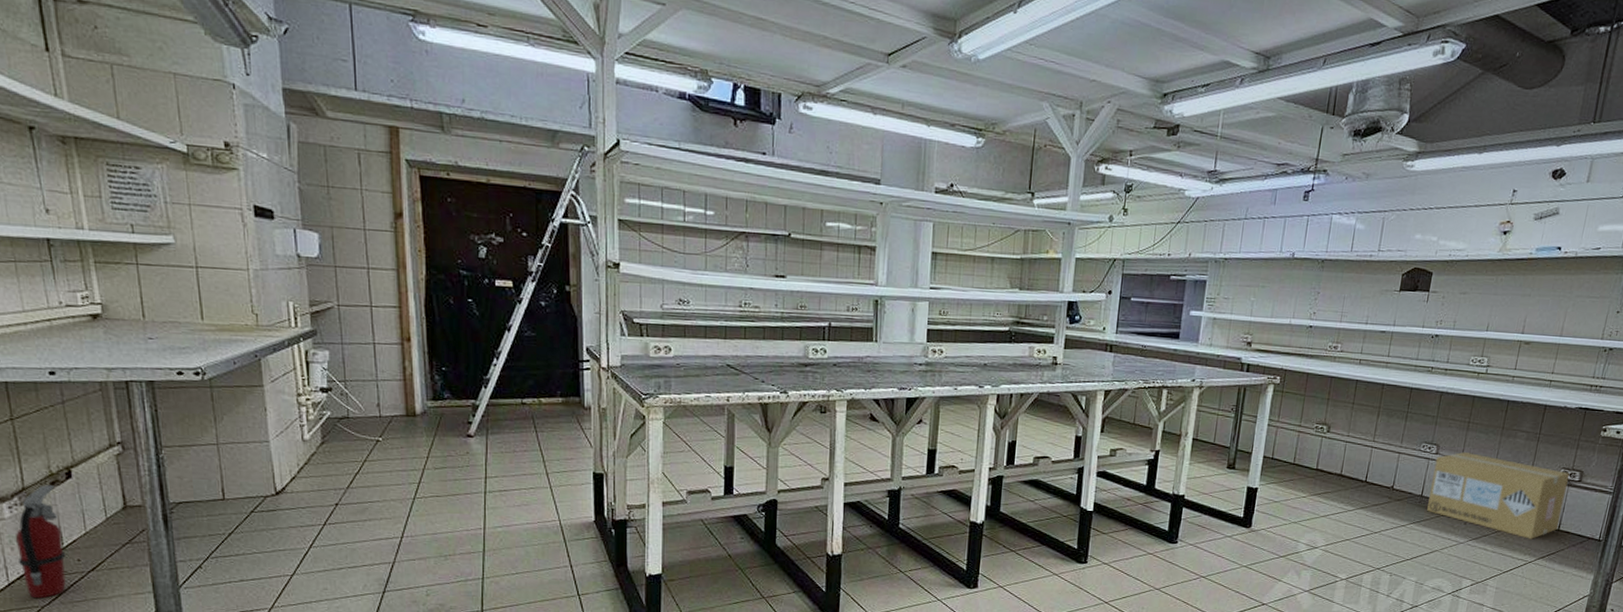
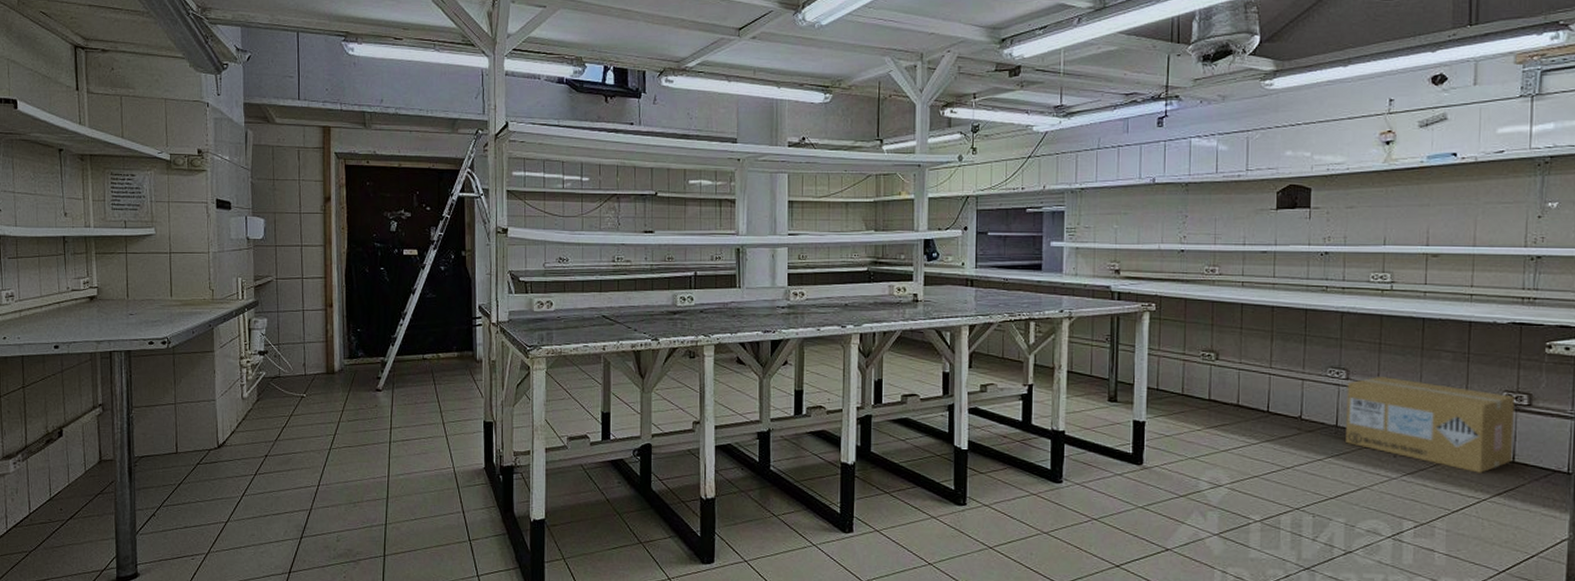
fire extinguisher: present [15,485,66,599] -> none [15,443,52,544]

